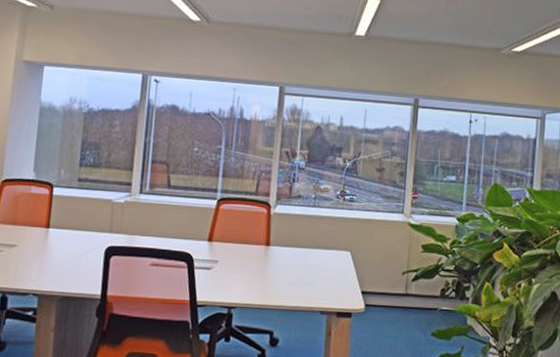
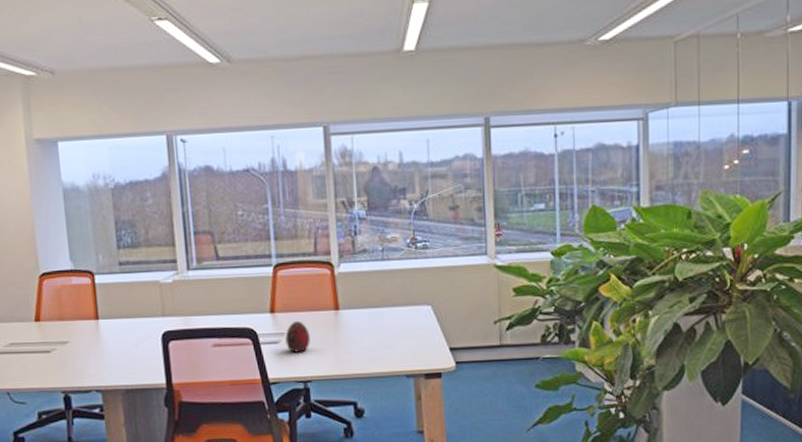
decorative egg: none [217,250,241,280] -> present [285,320,310,353]

